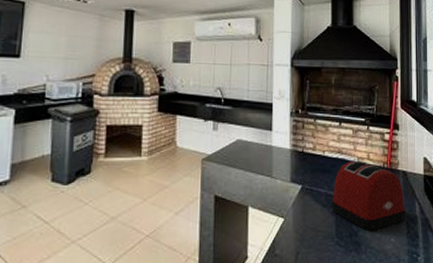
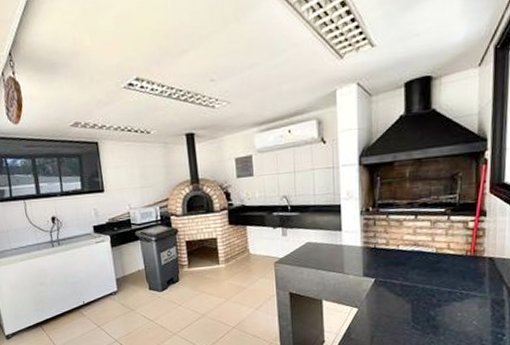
toaster: present [331,160,406,231] -> none [407,251,492,315]

